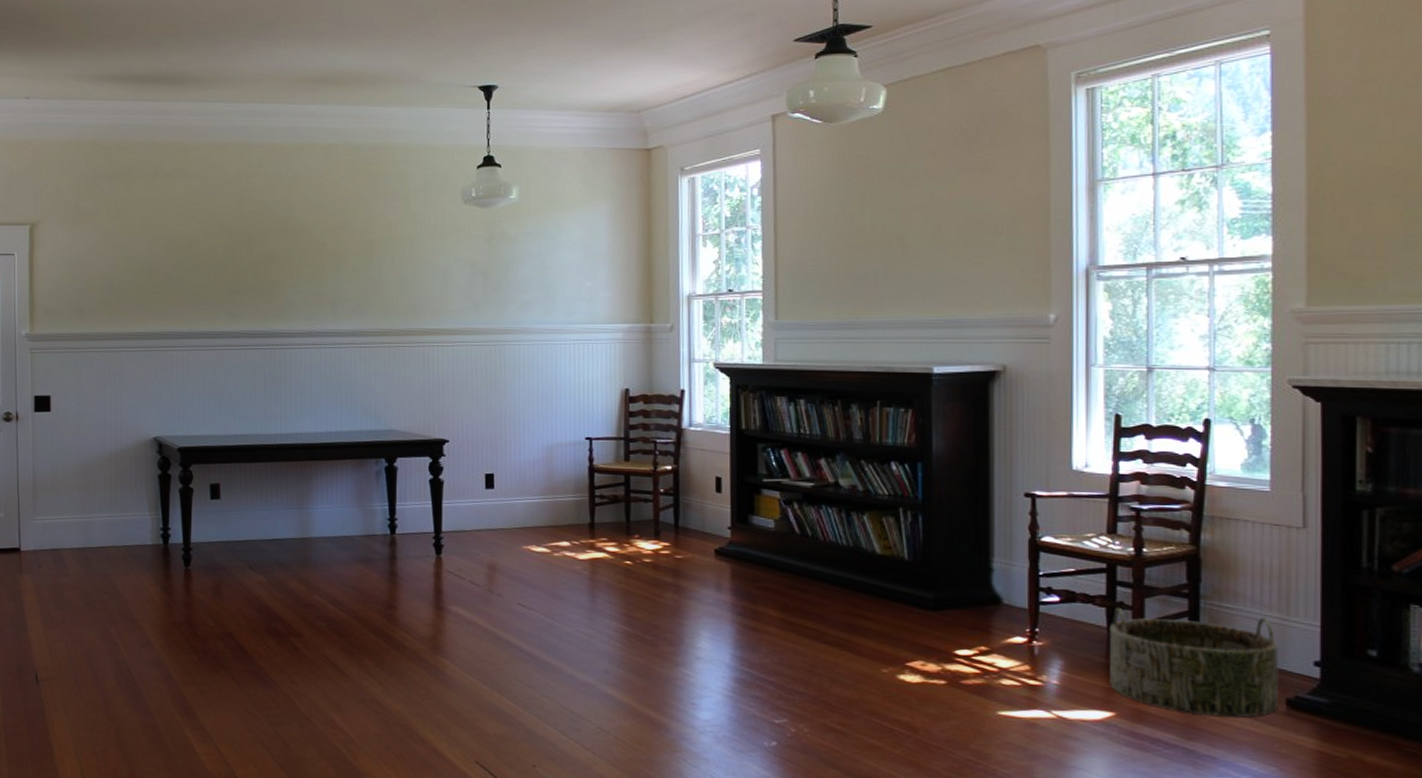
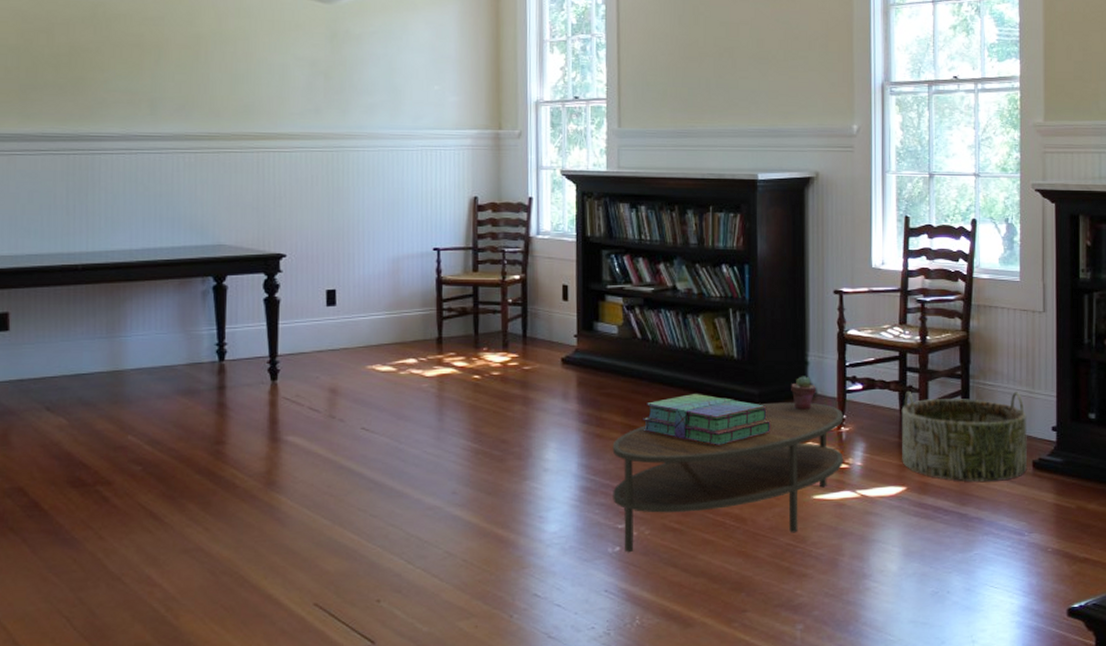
coffee table: none [768,608,1036,749] -> present [612,402,844,553]
stack of books: none [801,594,949,649] -> present [643,394,772,445]
potted succulent: none [972,583,1002,619] -> present [791,376,816,410]

